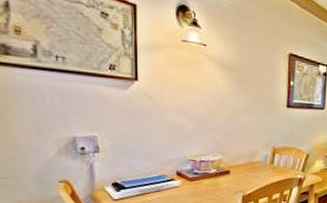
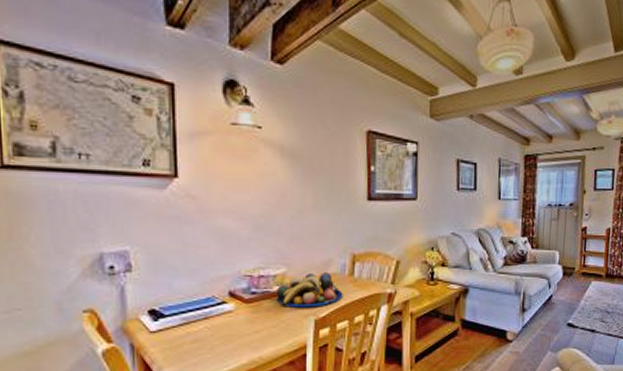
fruit bowl: none [214,160,265,186] -> present [277,272,343,308]

